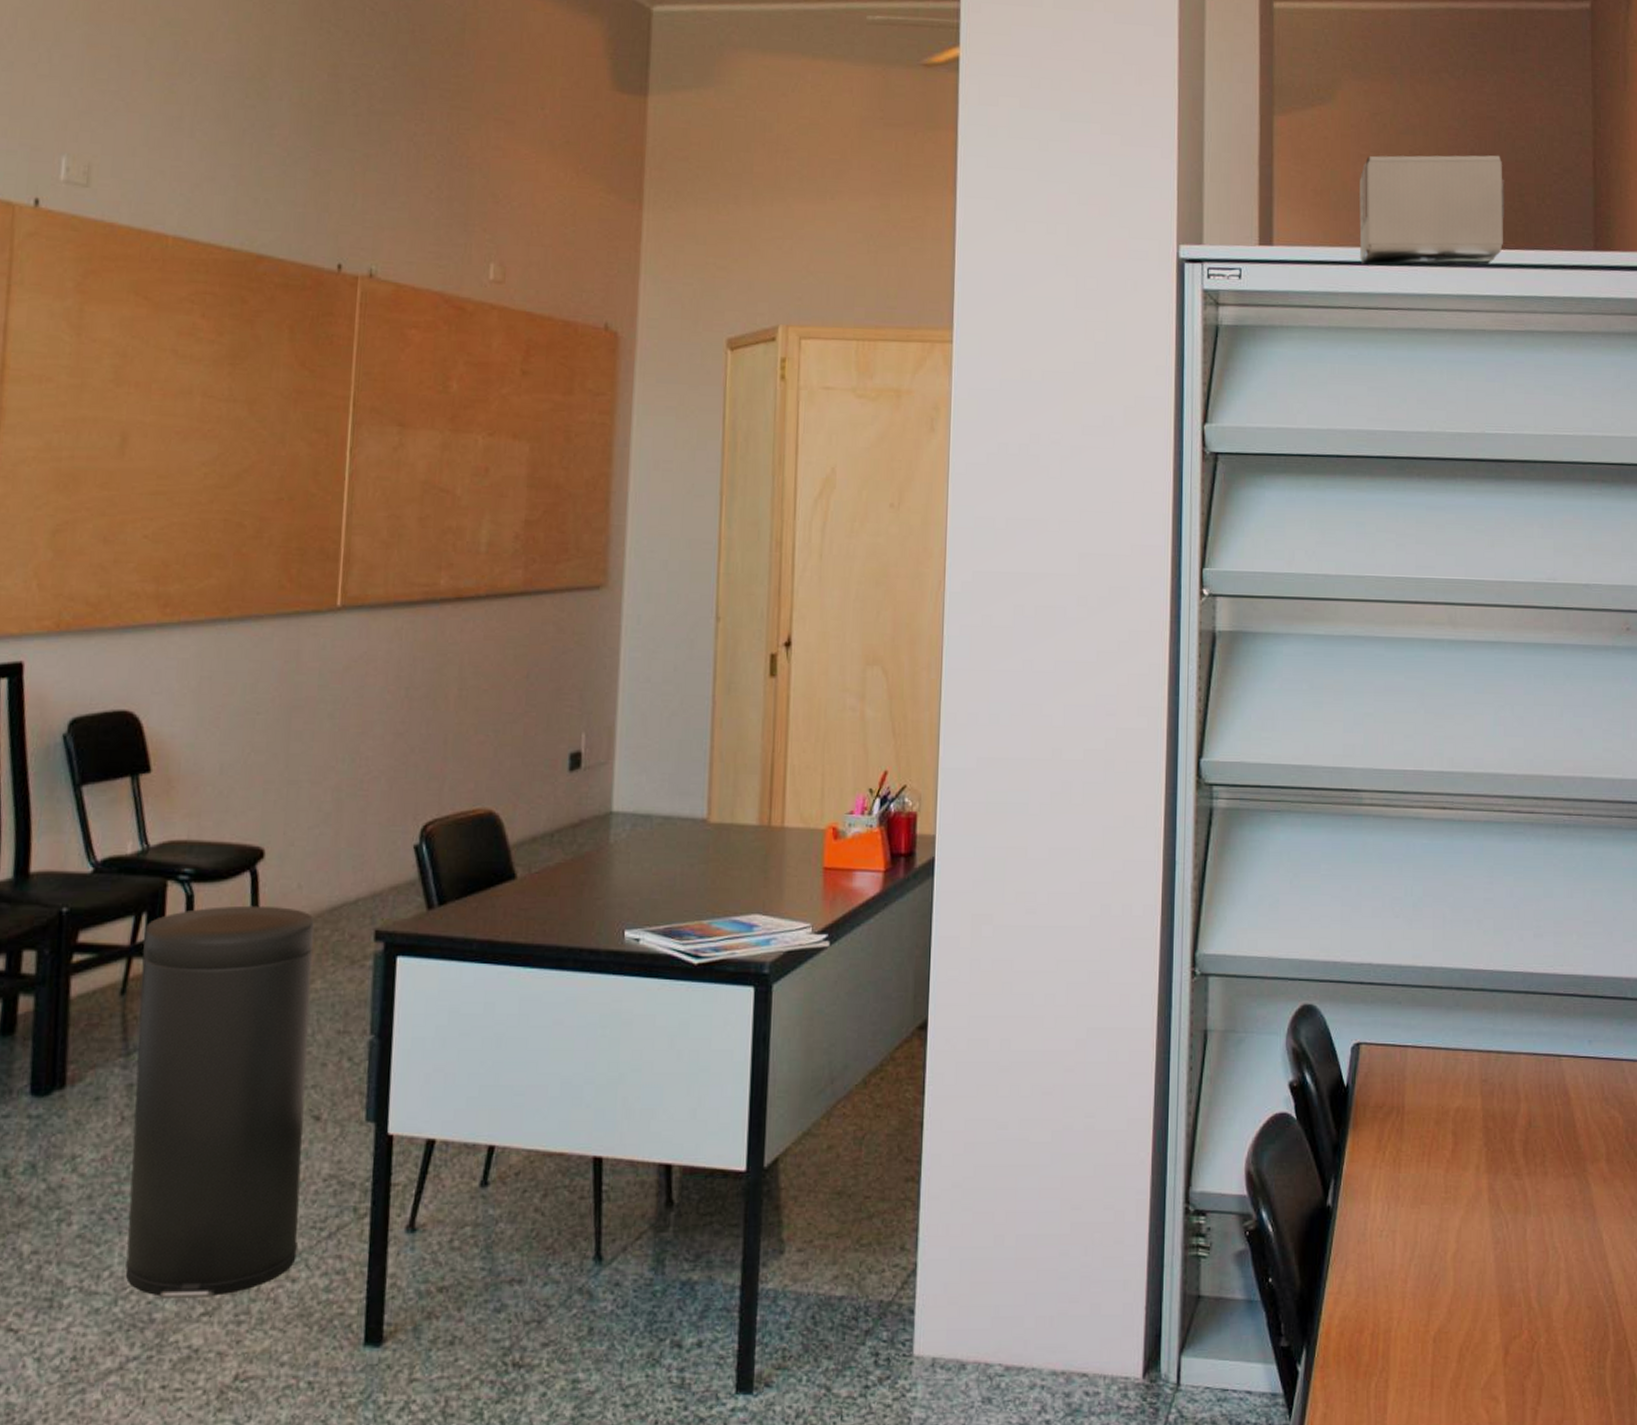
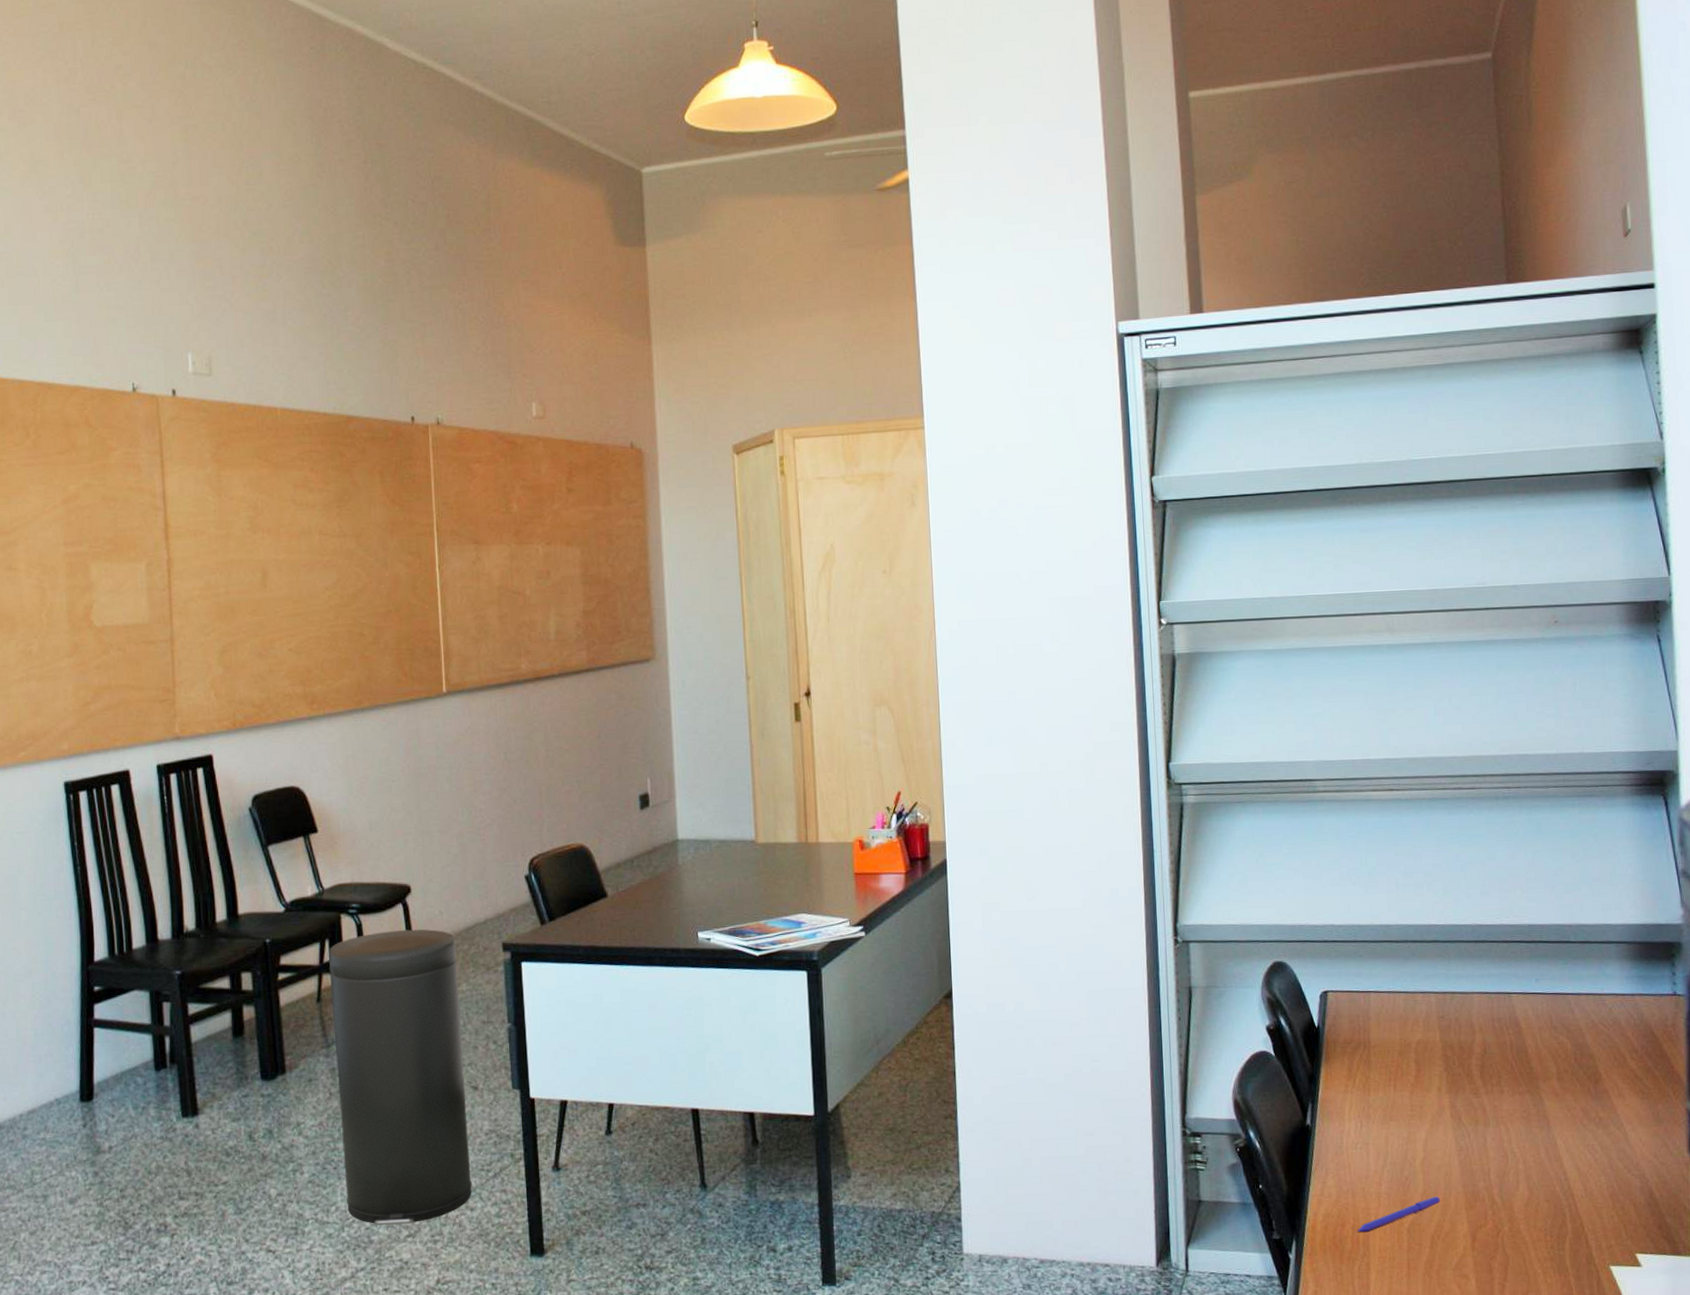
box: present [1359,155,1505,266] -> none [1280,206,1420,321]
pen: none [1376,1298,1471,1341] -> present [1357,1196,1440,1233]

